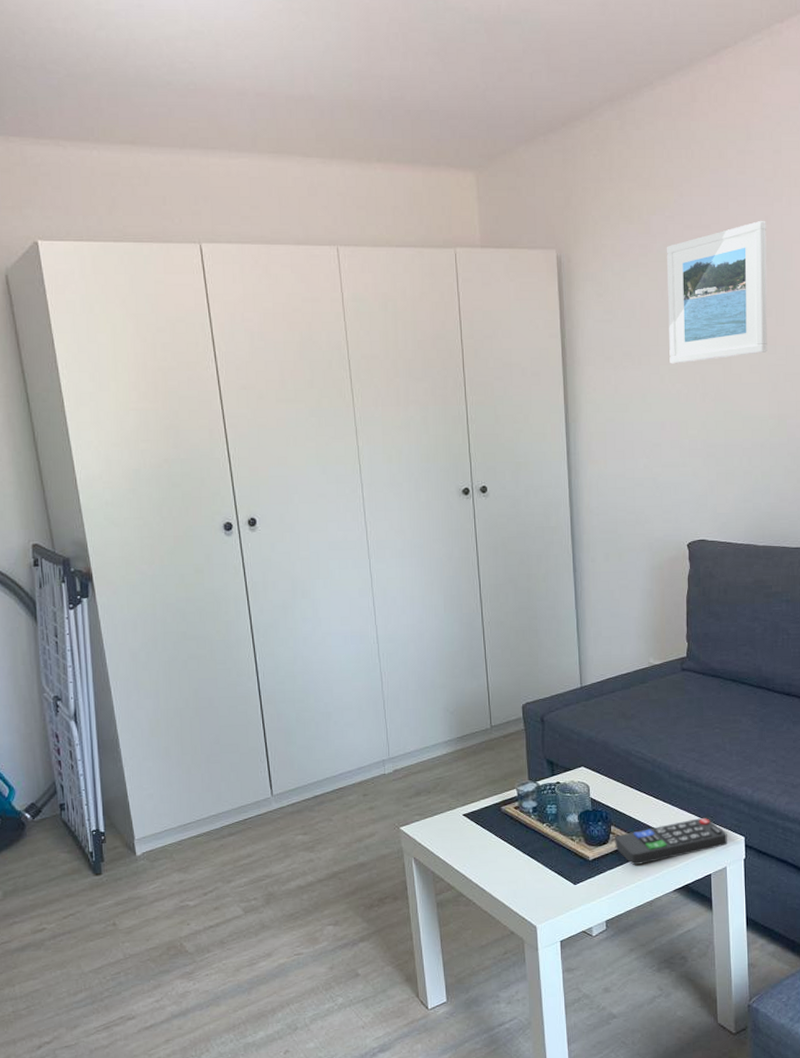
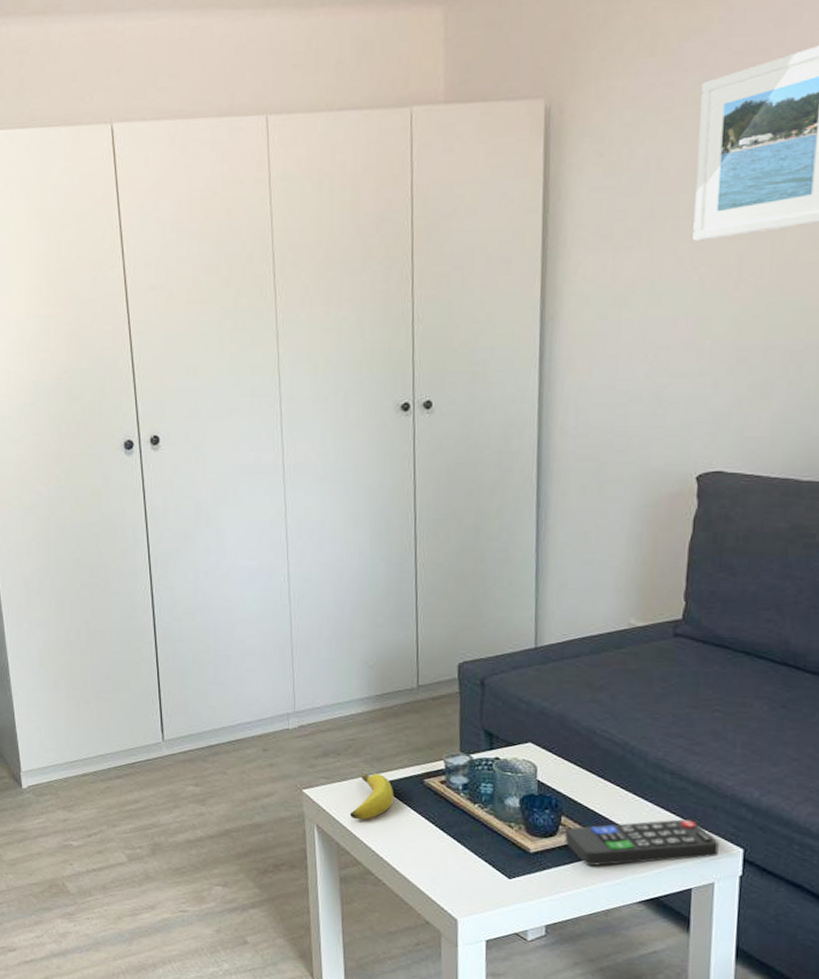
banana: none [441,806,478,849] -> present [349,773,394,820]

